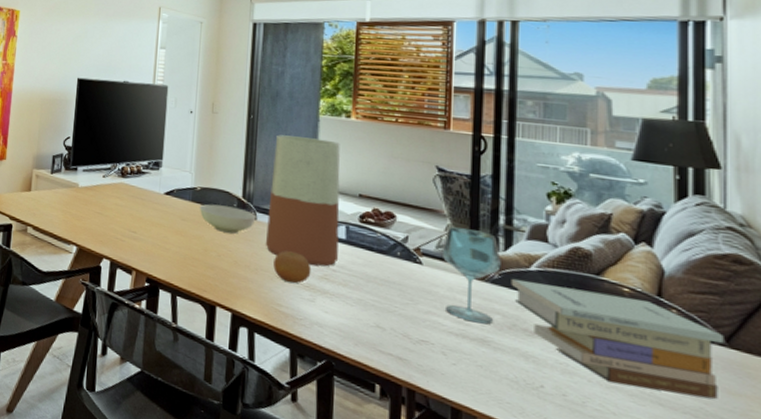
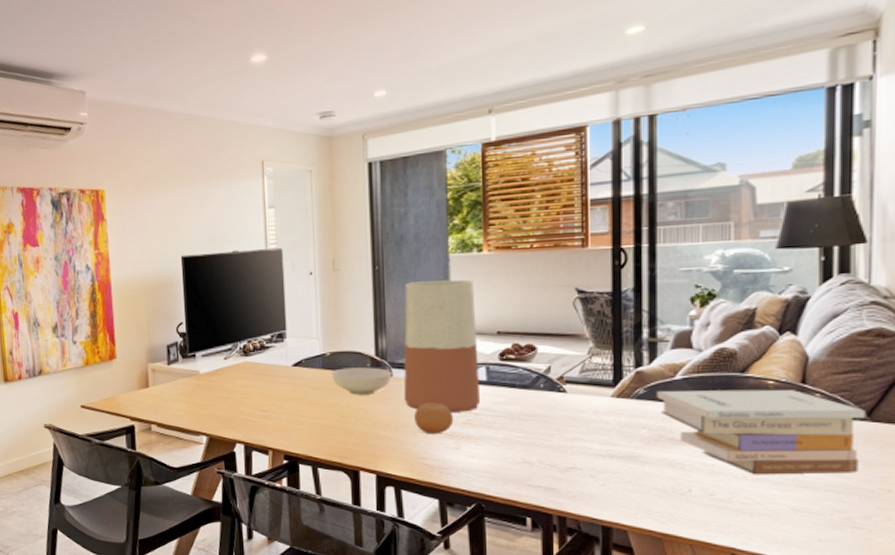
wine glass: present [441,226,501,324] -> none [585,347,646,441]

